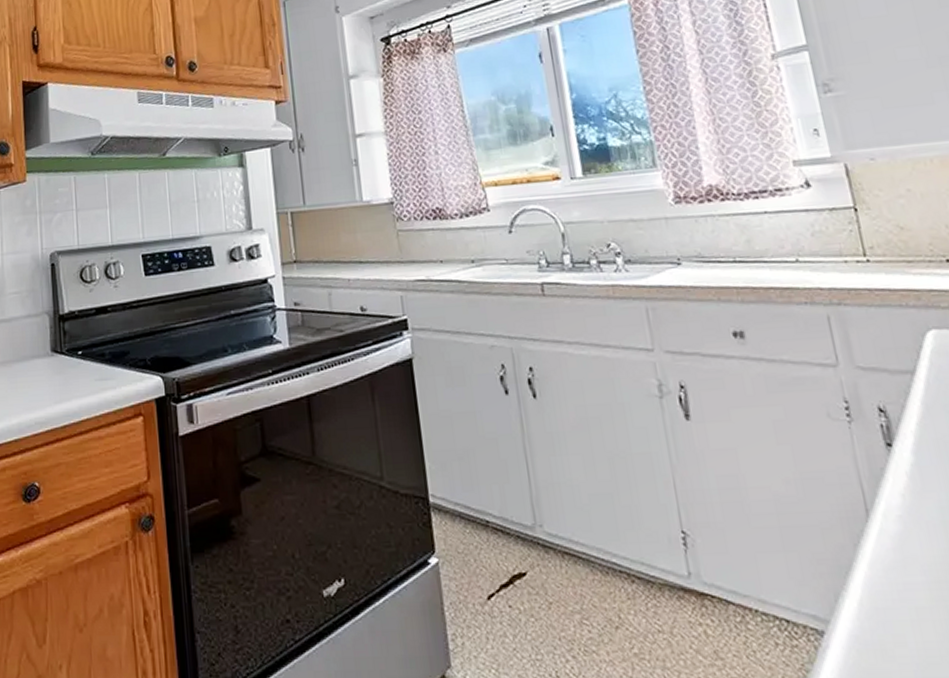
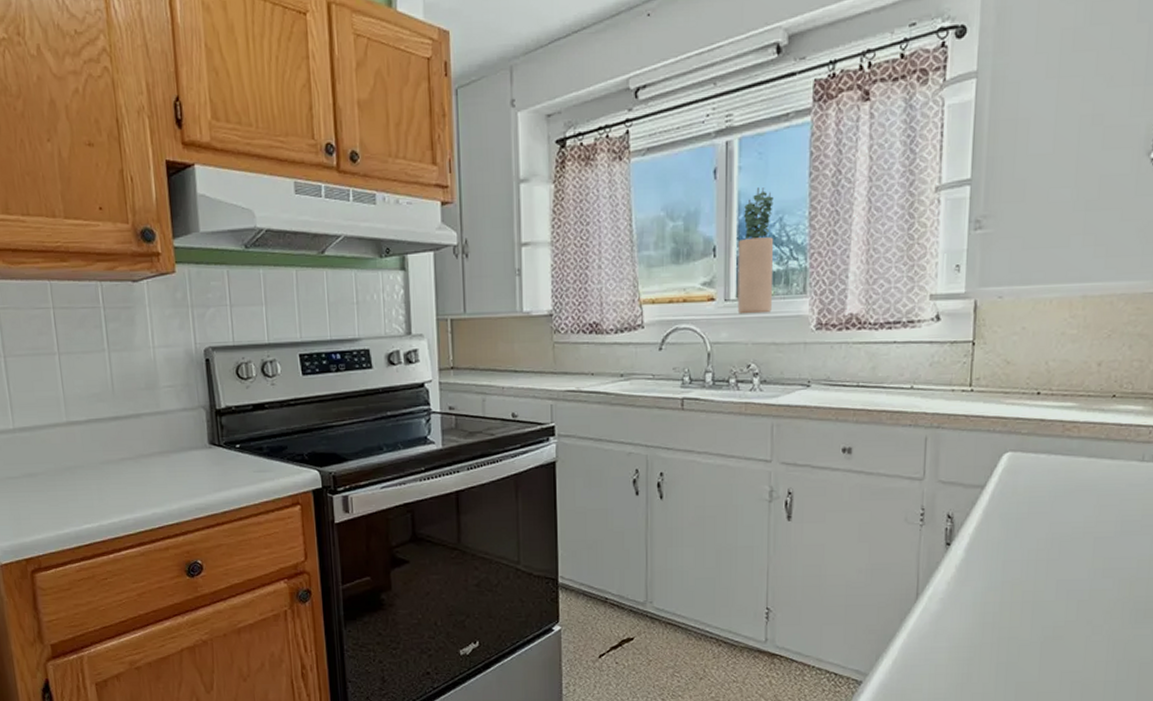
vase: none [575,67,623,192] -> present [737,187,774,314]

